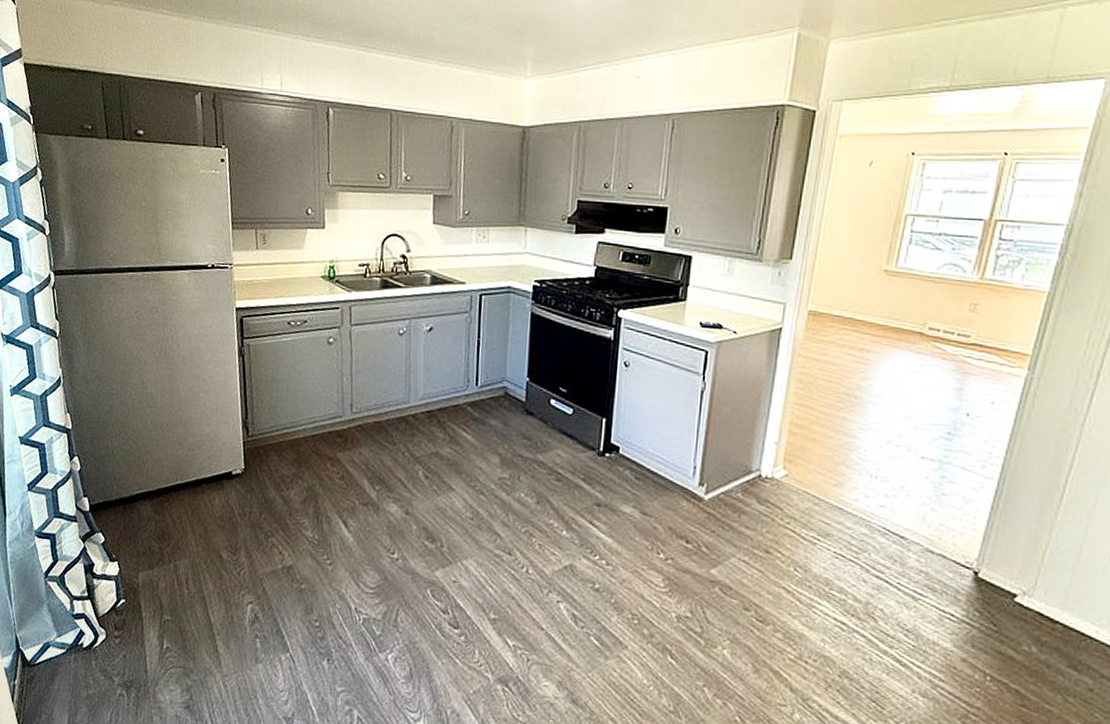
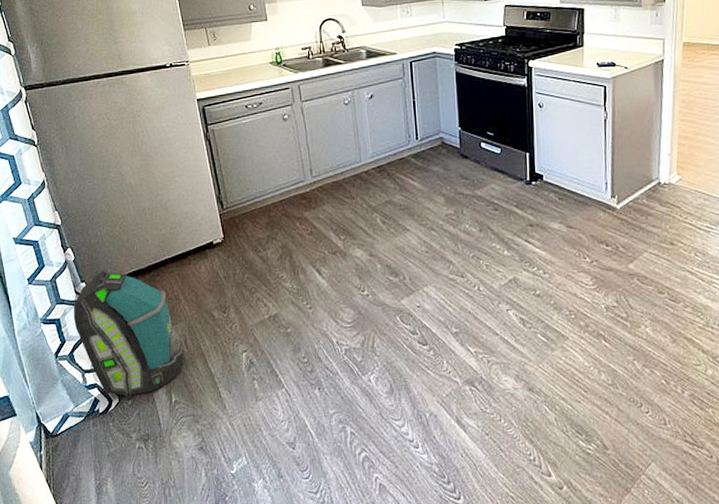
backpack: none [69,487,184,635] -> present [73,270,184,396]

